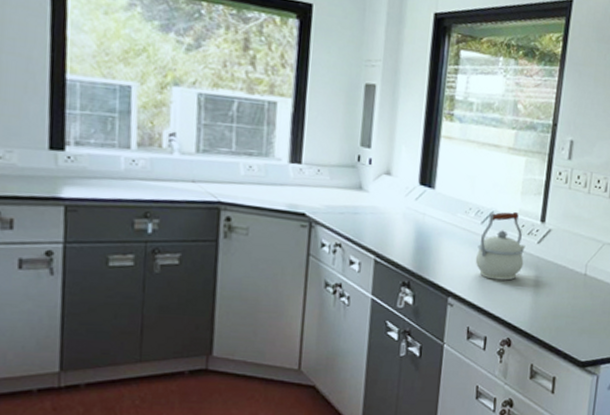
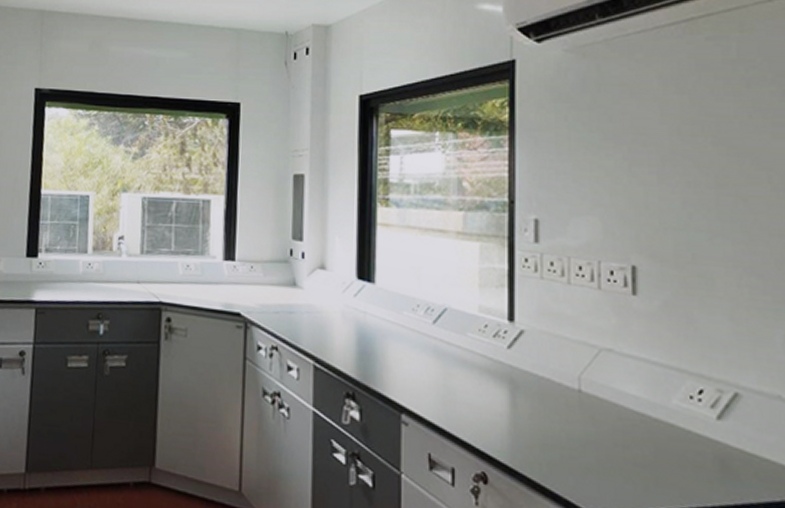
kettle: present [475,211,526,281] -> none [430,308,492,396]

